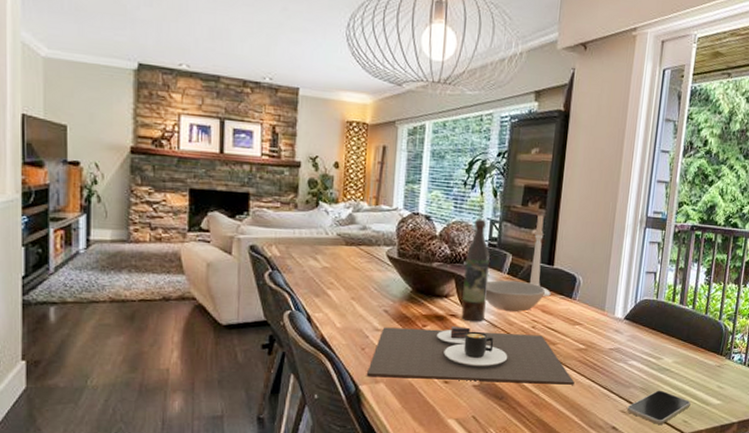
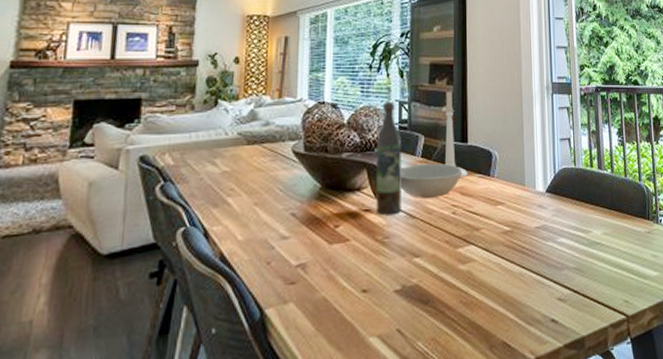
place setting: present [367,326,575,385] -> none [274,221,504,296]
mobile phone: present [627,390,691,424] -> none [564,268,628,310]

